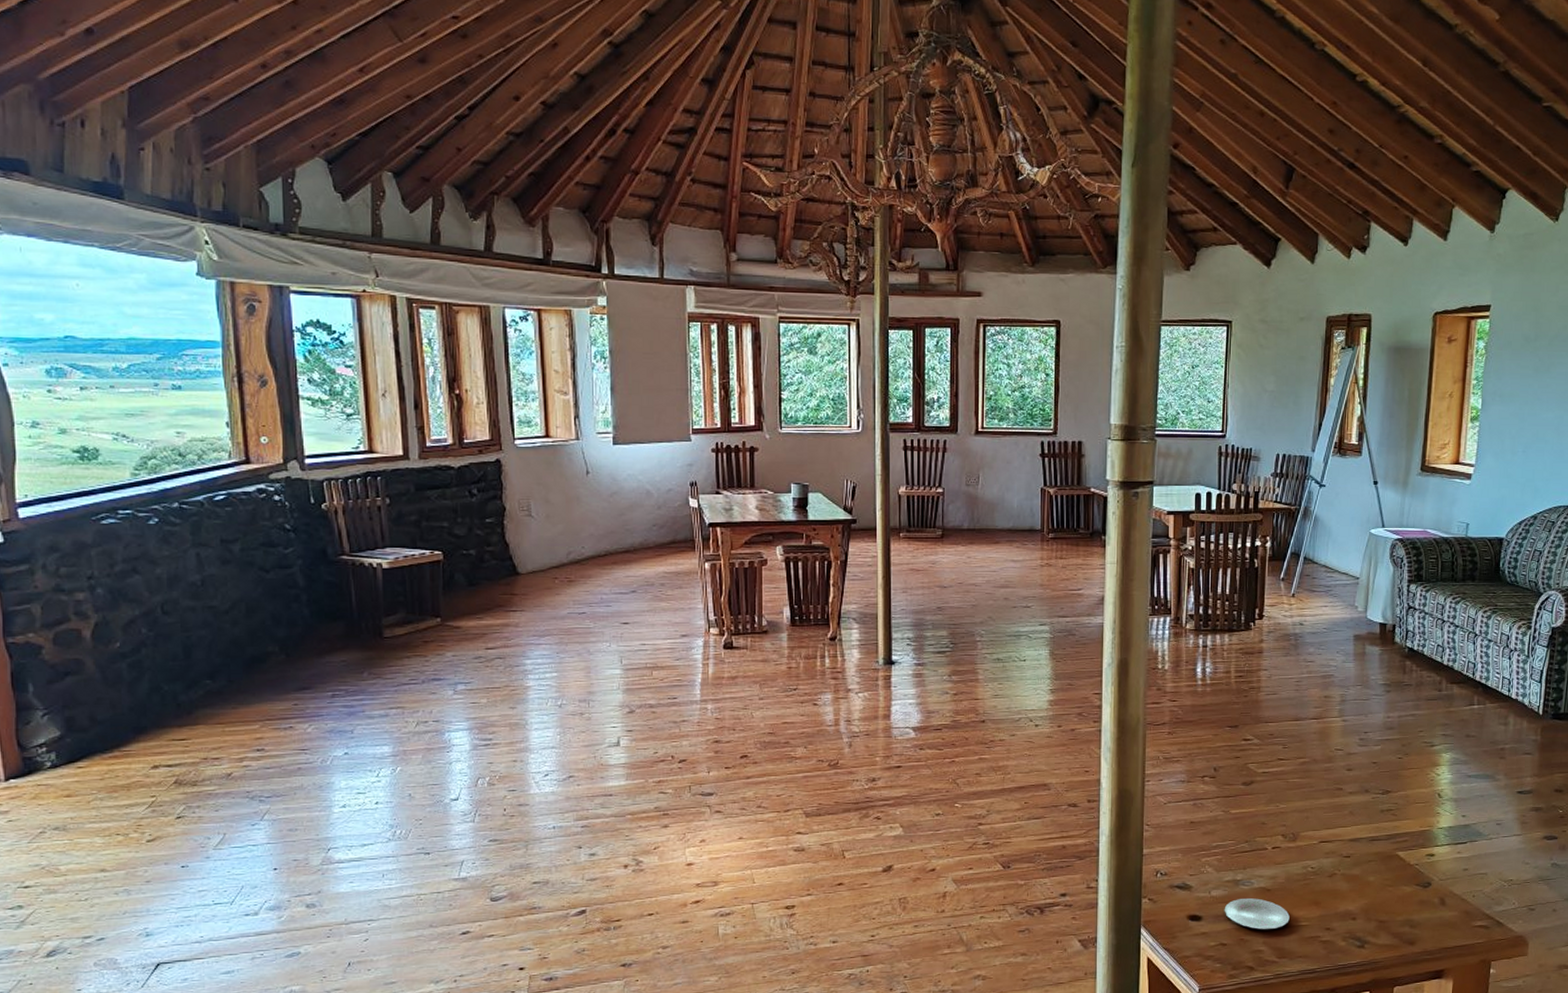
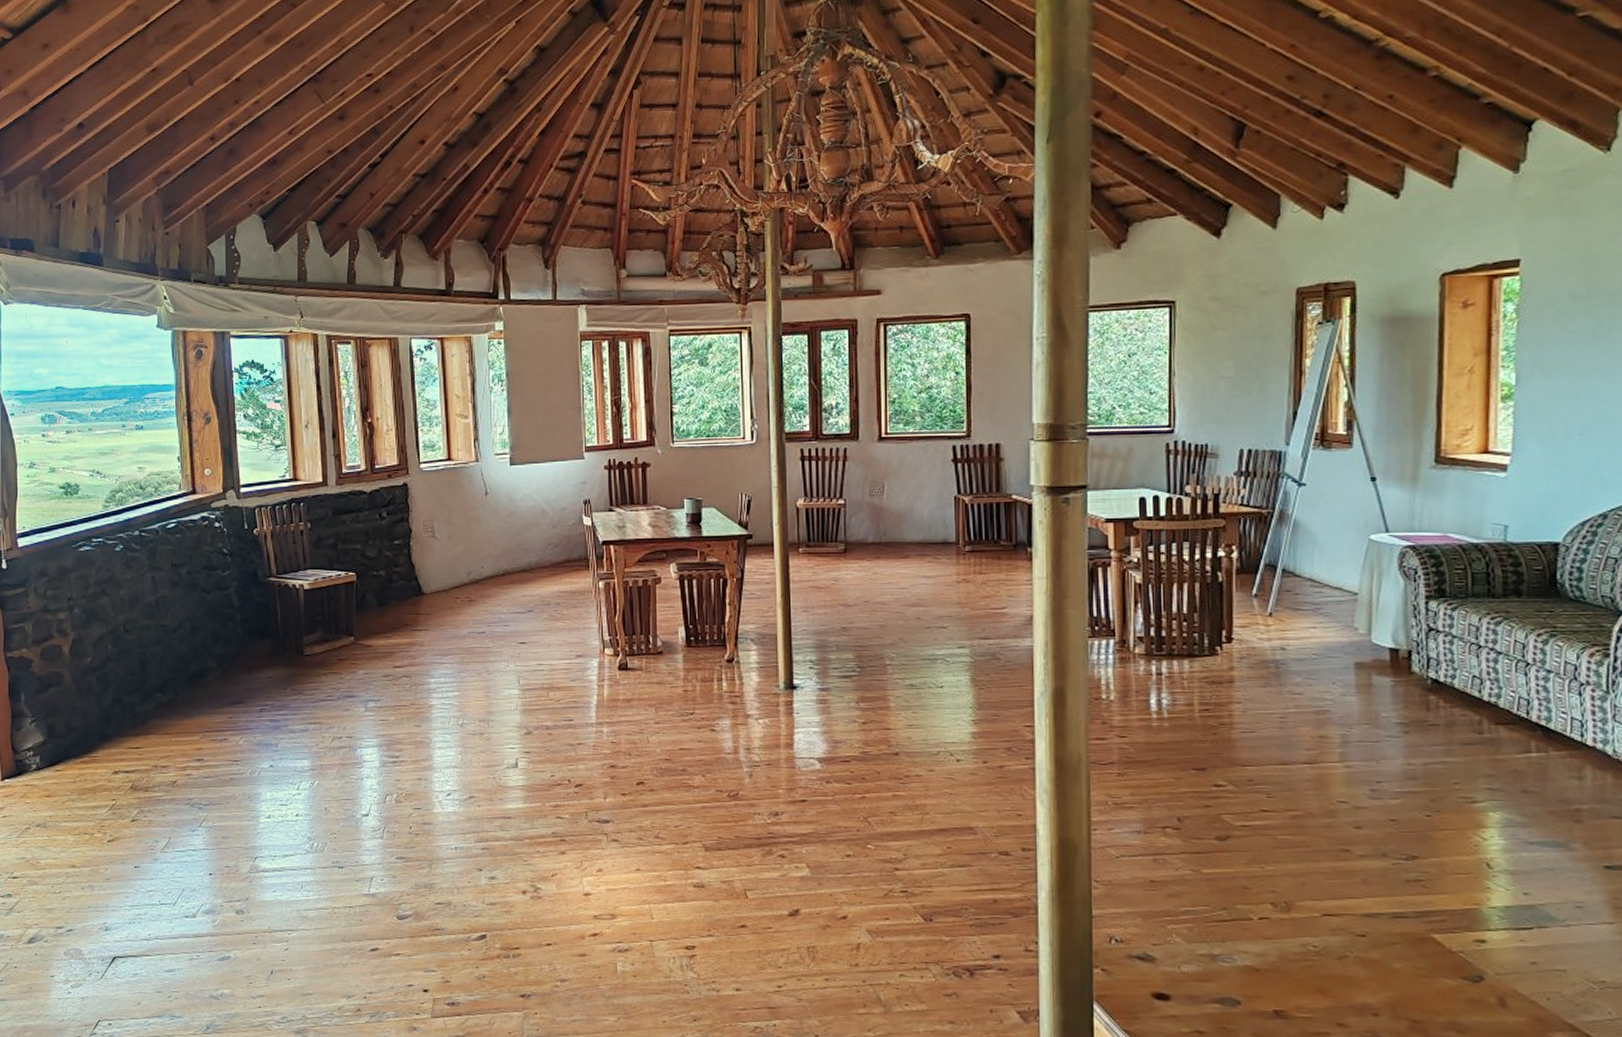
plate: present [1224,898,1290,930] -> none [1199,978,1287,1019]

